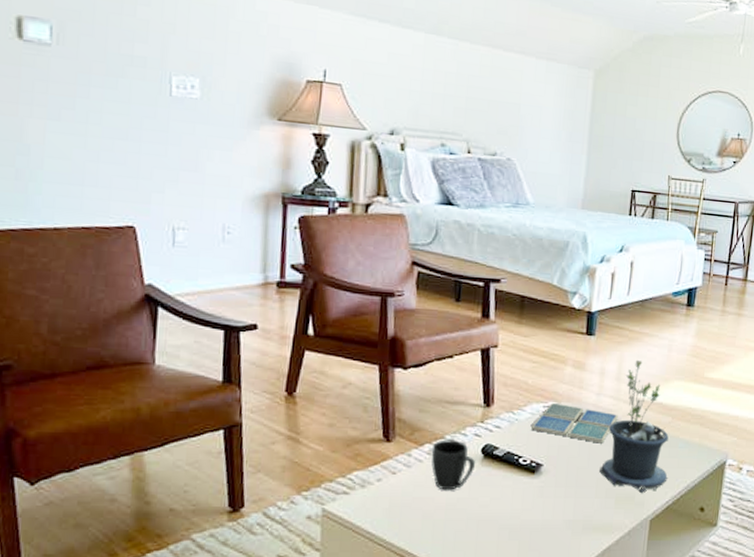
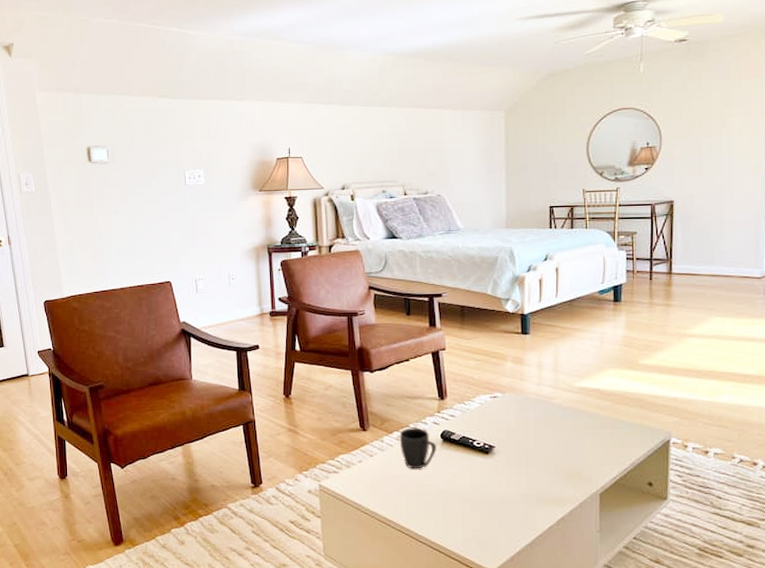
drink coaster: present [531,402,618,444] -> none [481,393,559,427]
potted plant: present [599,359,669,493] -> none [547,352,613,469]

